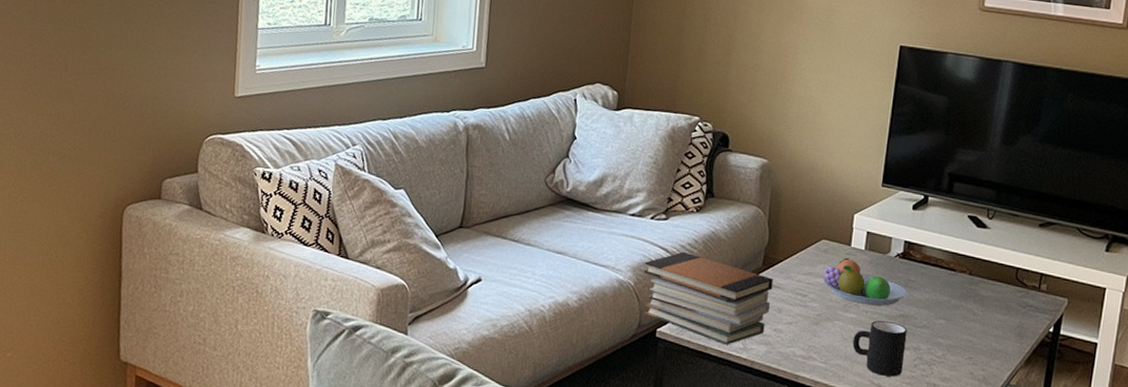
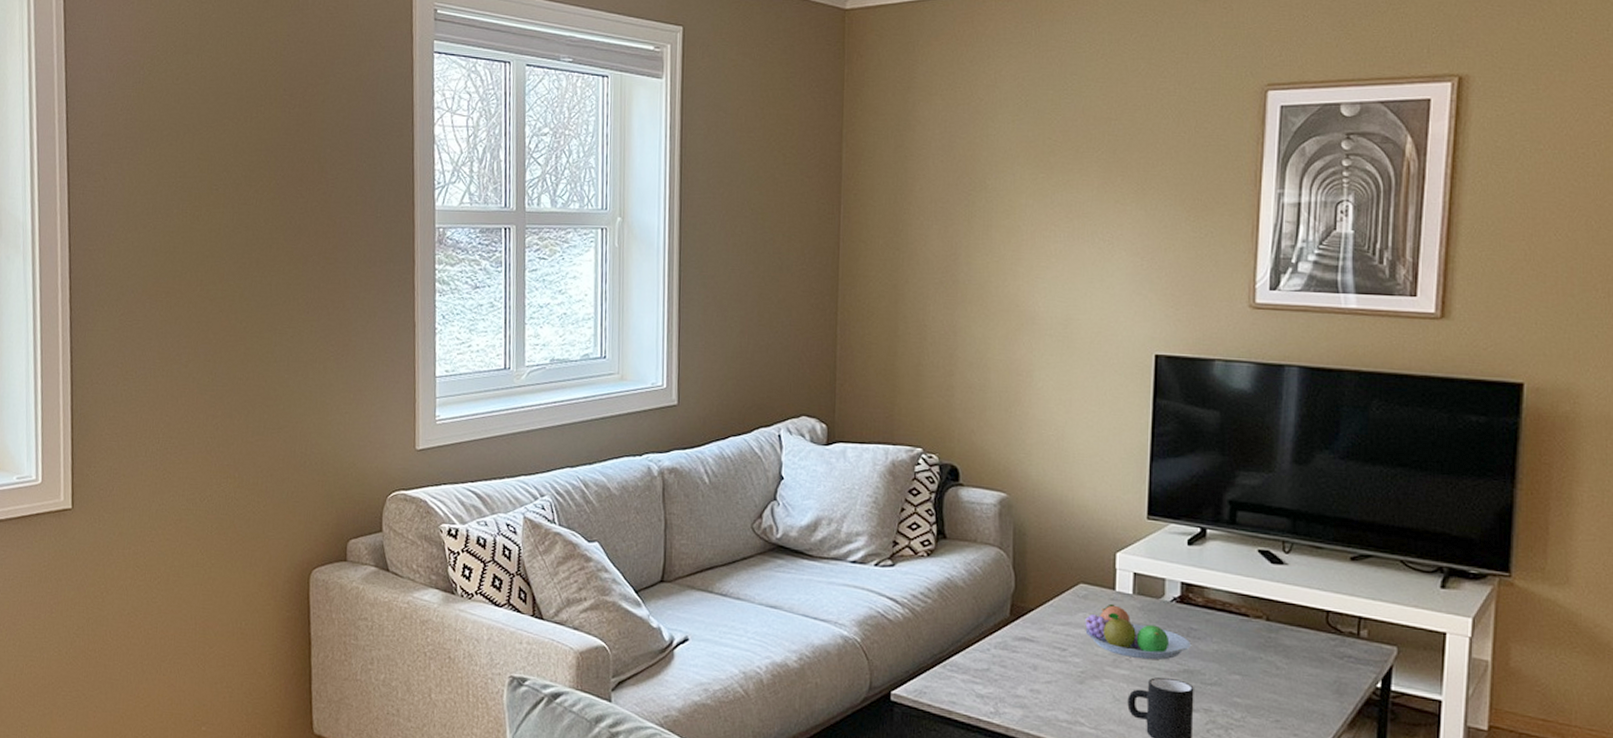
book stack: present [644,251,773,345] -> none [871,602,1024,709]

